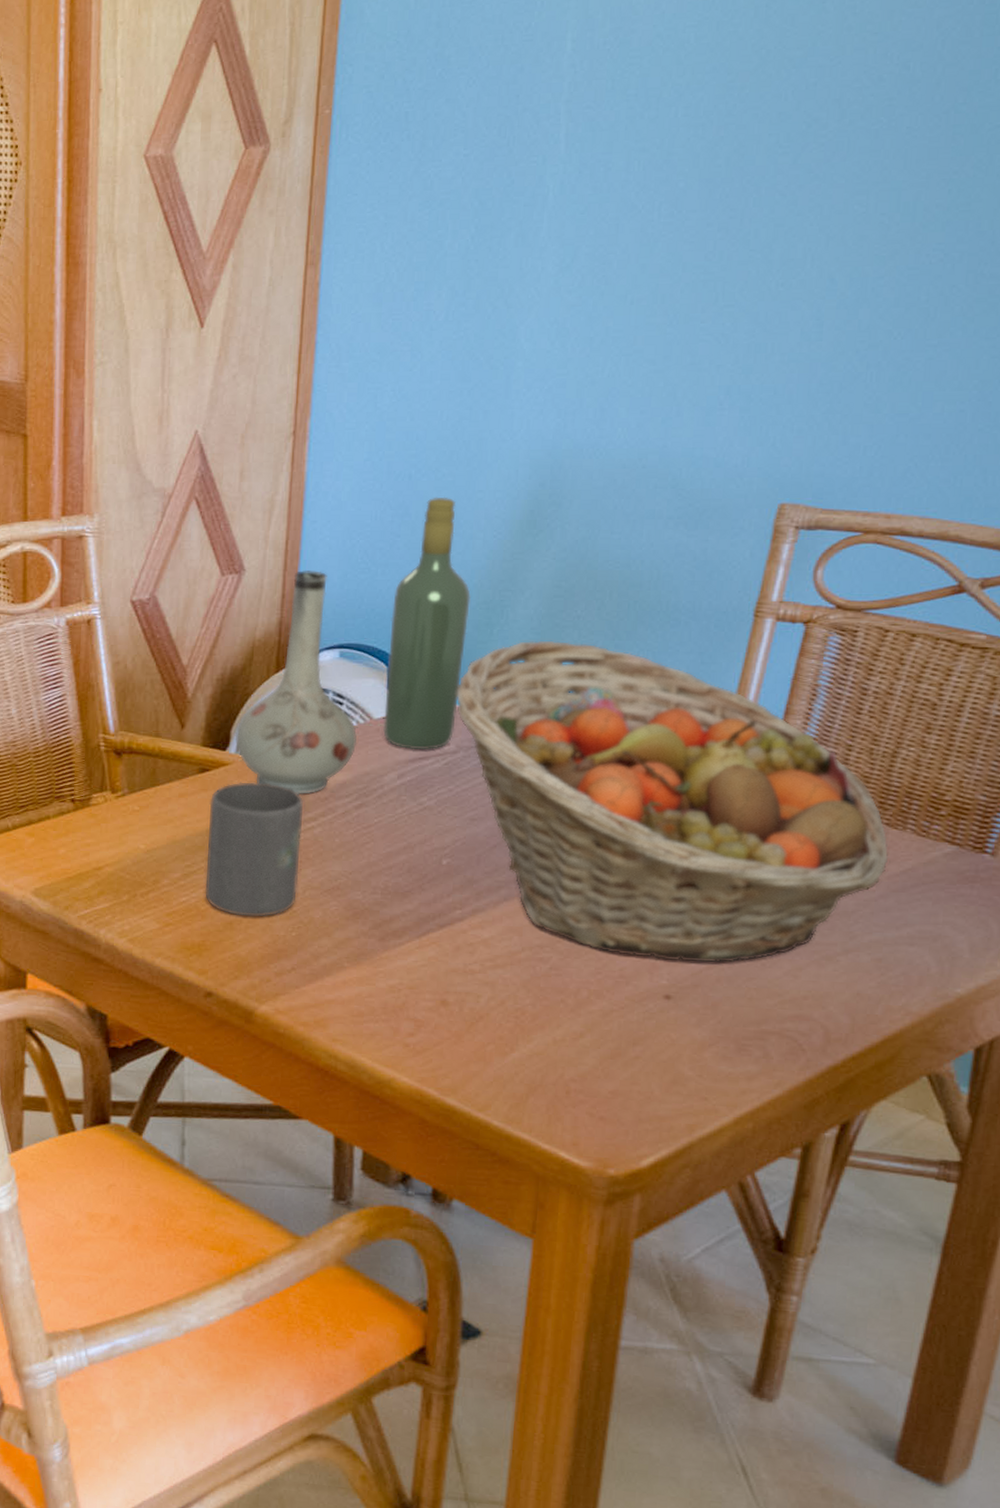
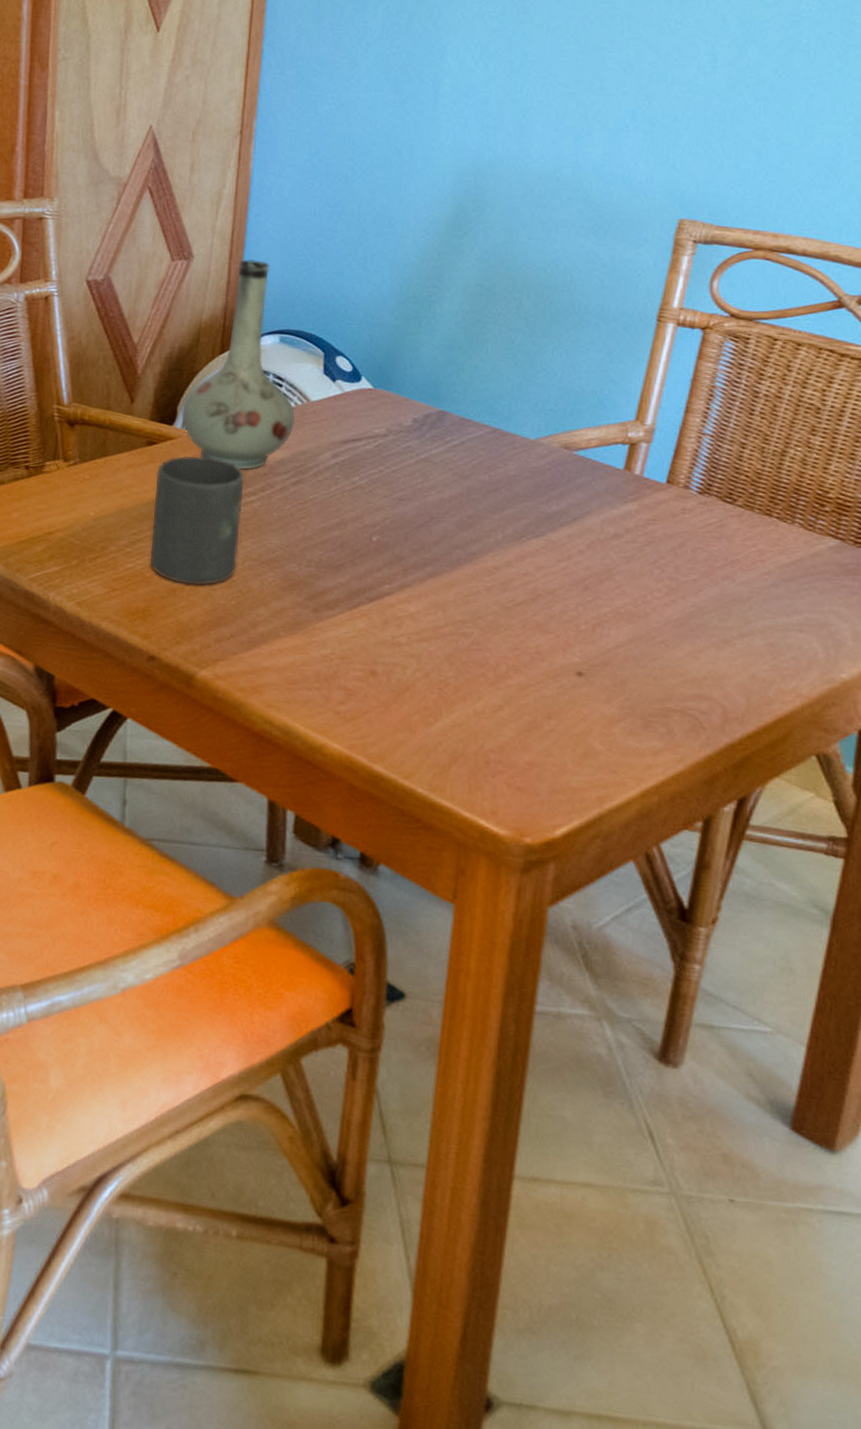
wine bottle: present [383,497,471,750] -> none [319,197,401,432]
fruit basket: present [456,640,889,964] -> none [387,334,780,643]

